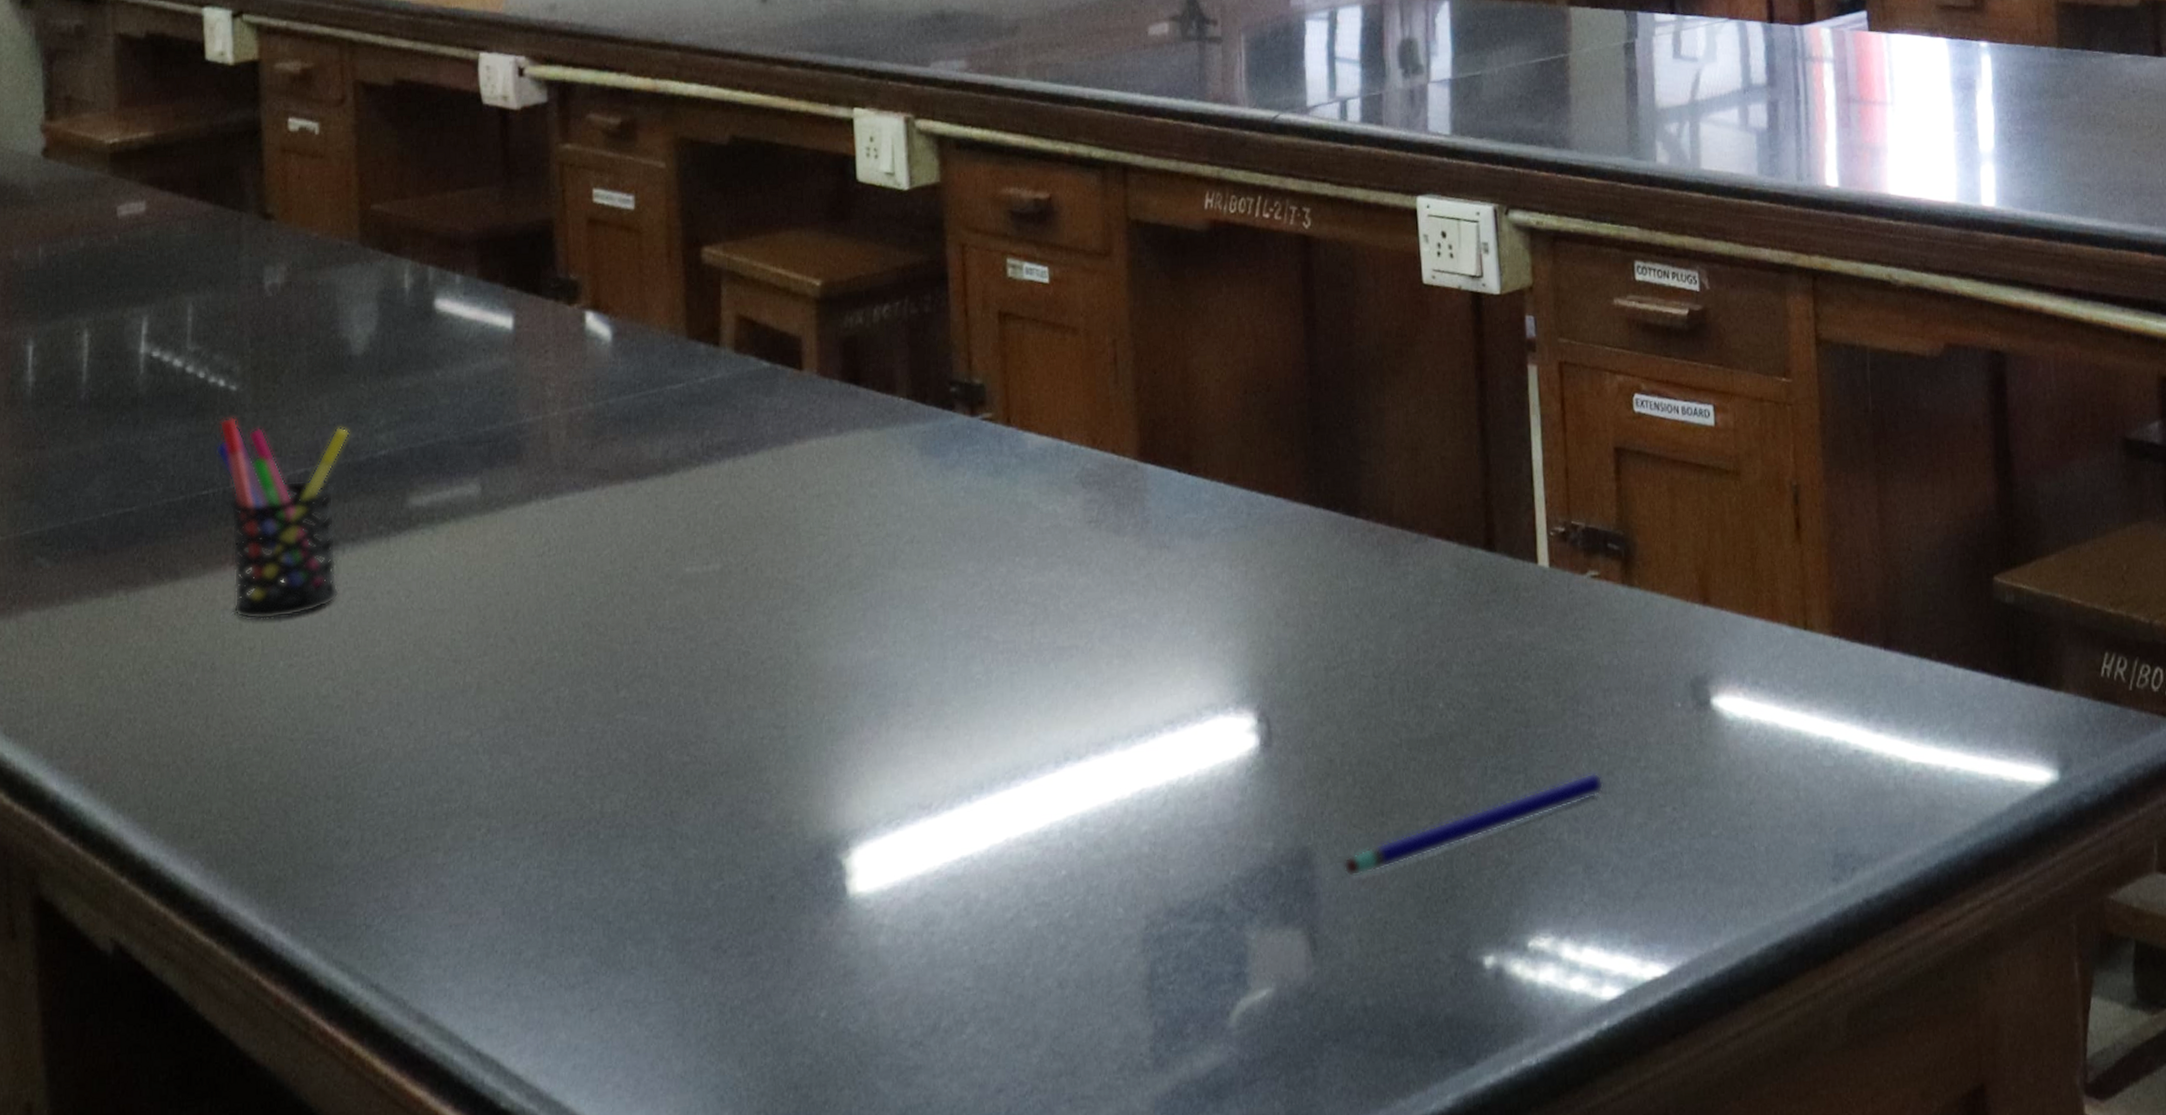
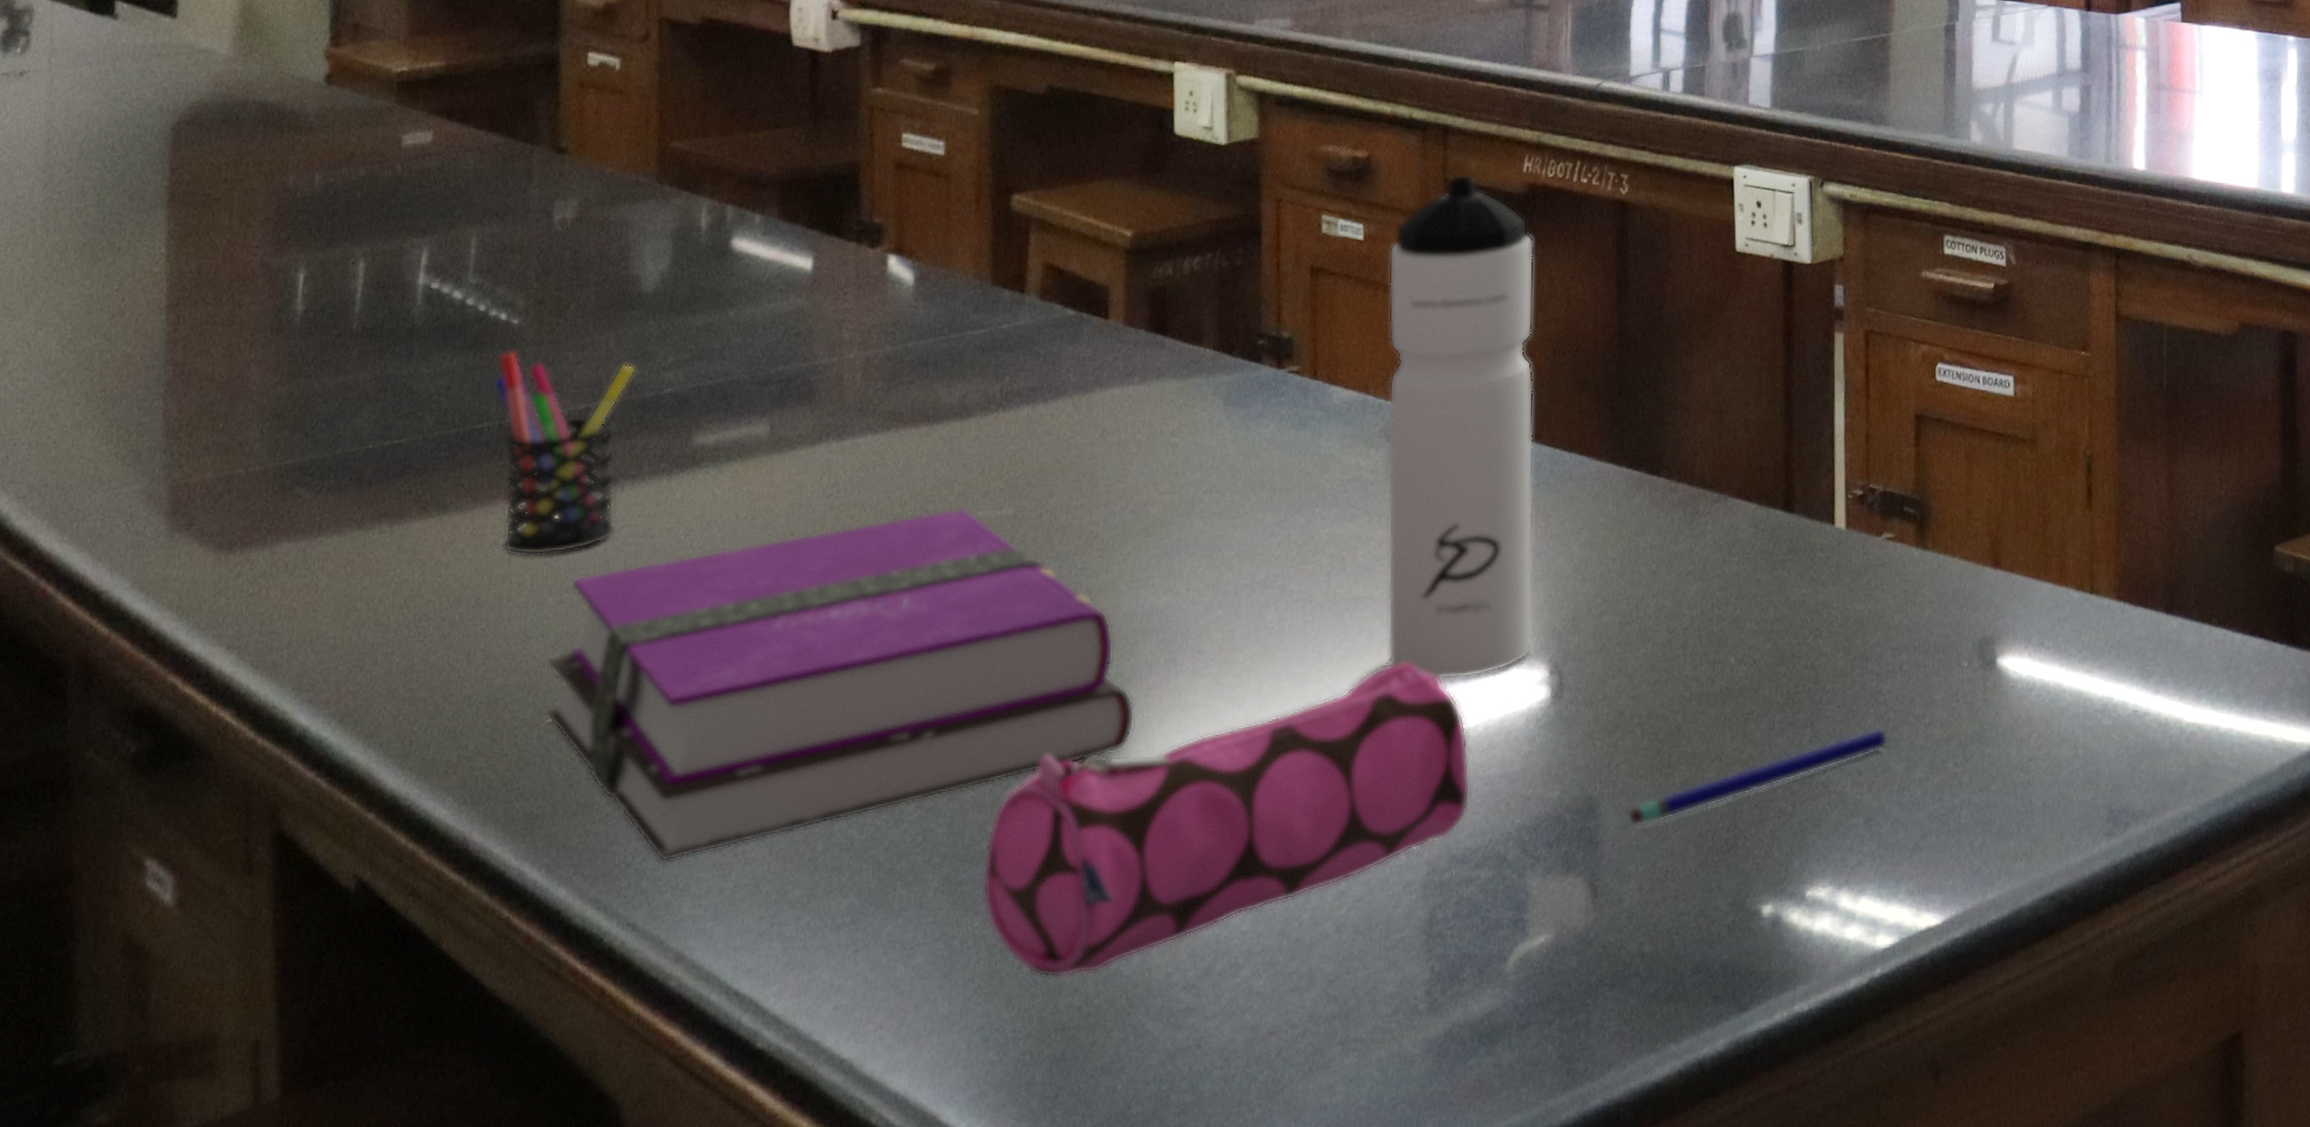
hardback book: none [280,564,849,924] -> present [545,508,1135,863]
pencil case: none [709,713,1185,1036] -> present [982,663,1471,978]
water bottle: none [1075,213,1240,731] -> present [1387,174,1534,681]

